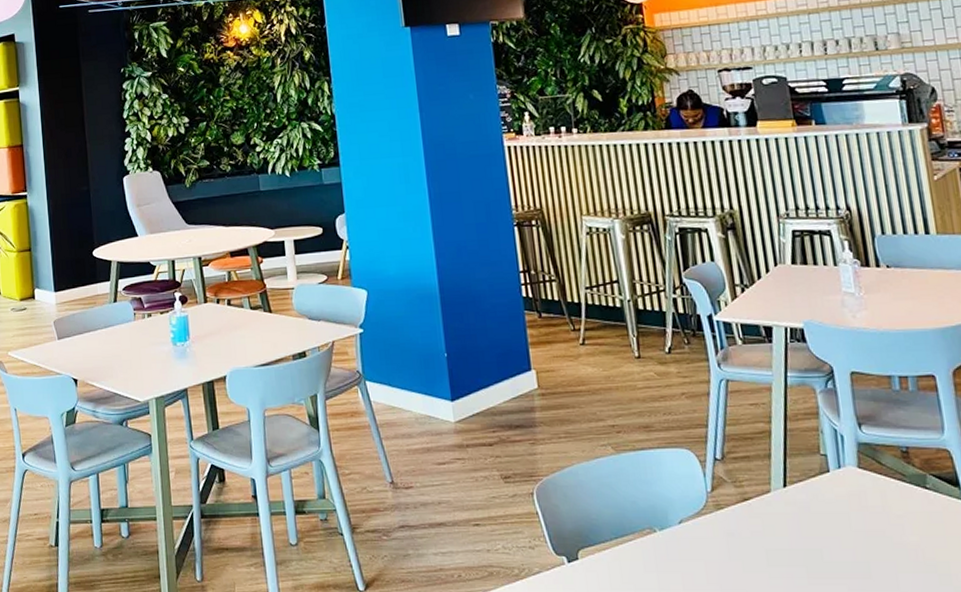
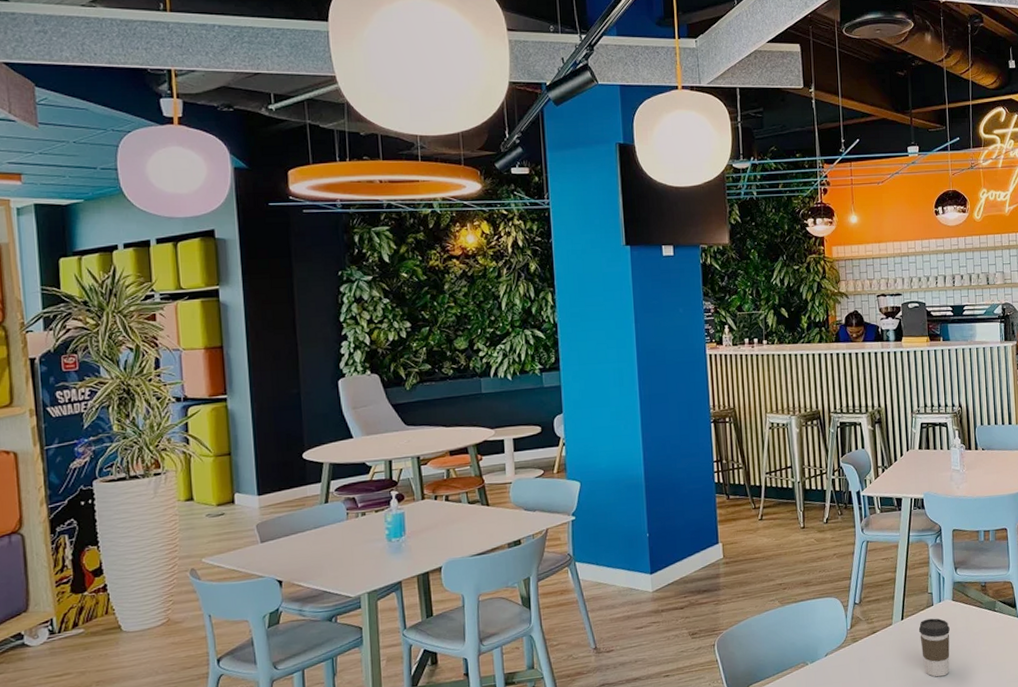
coffee cup: none [810,489,861,570] -> present [918,618,950,677]

